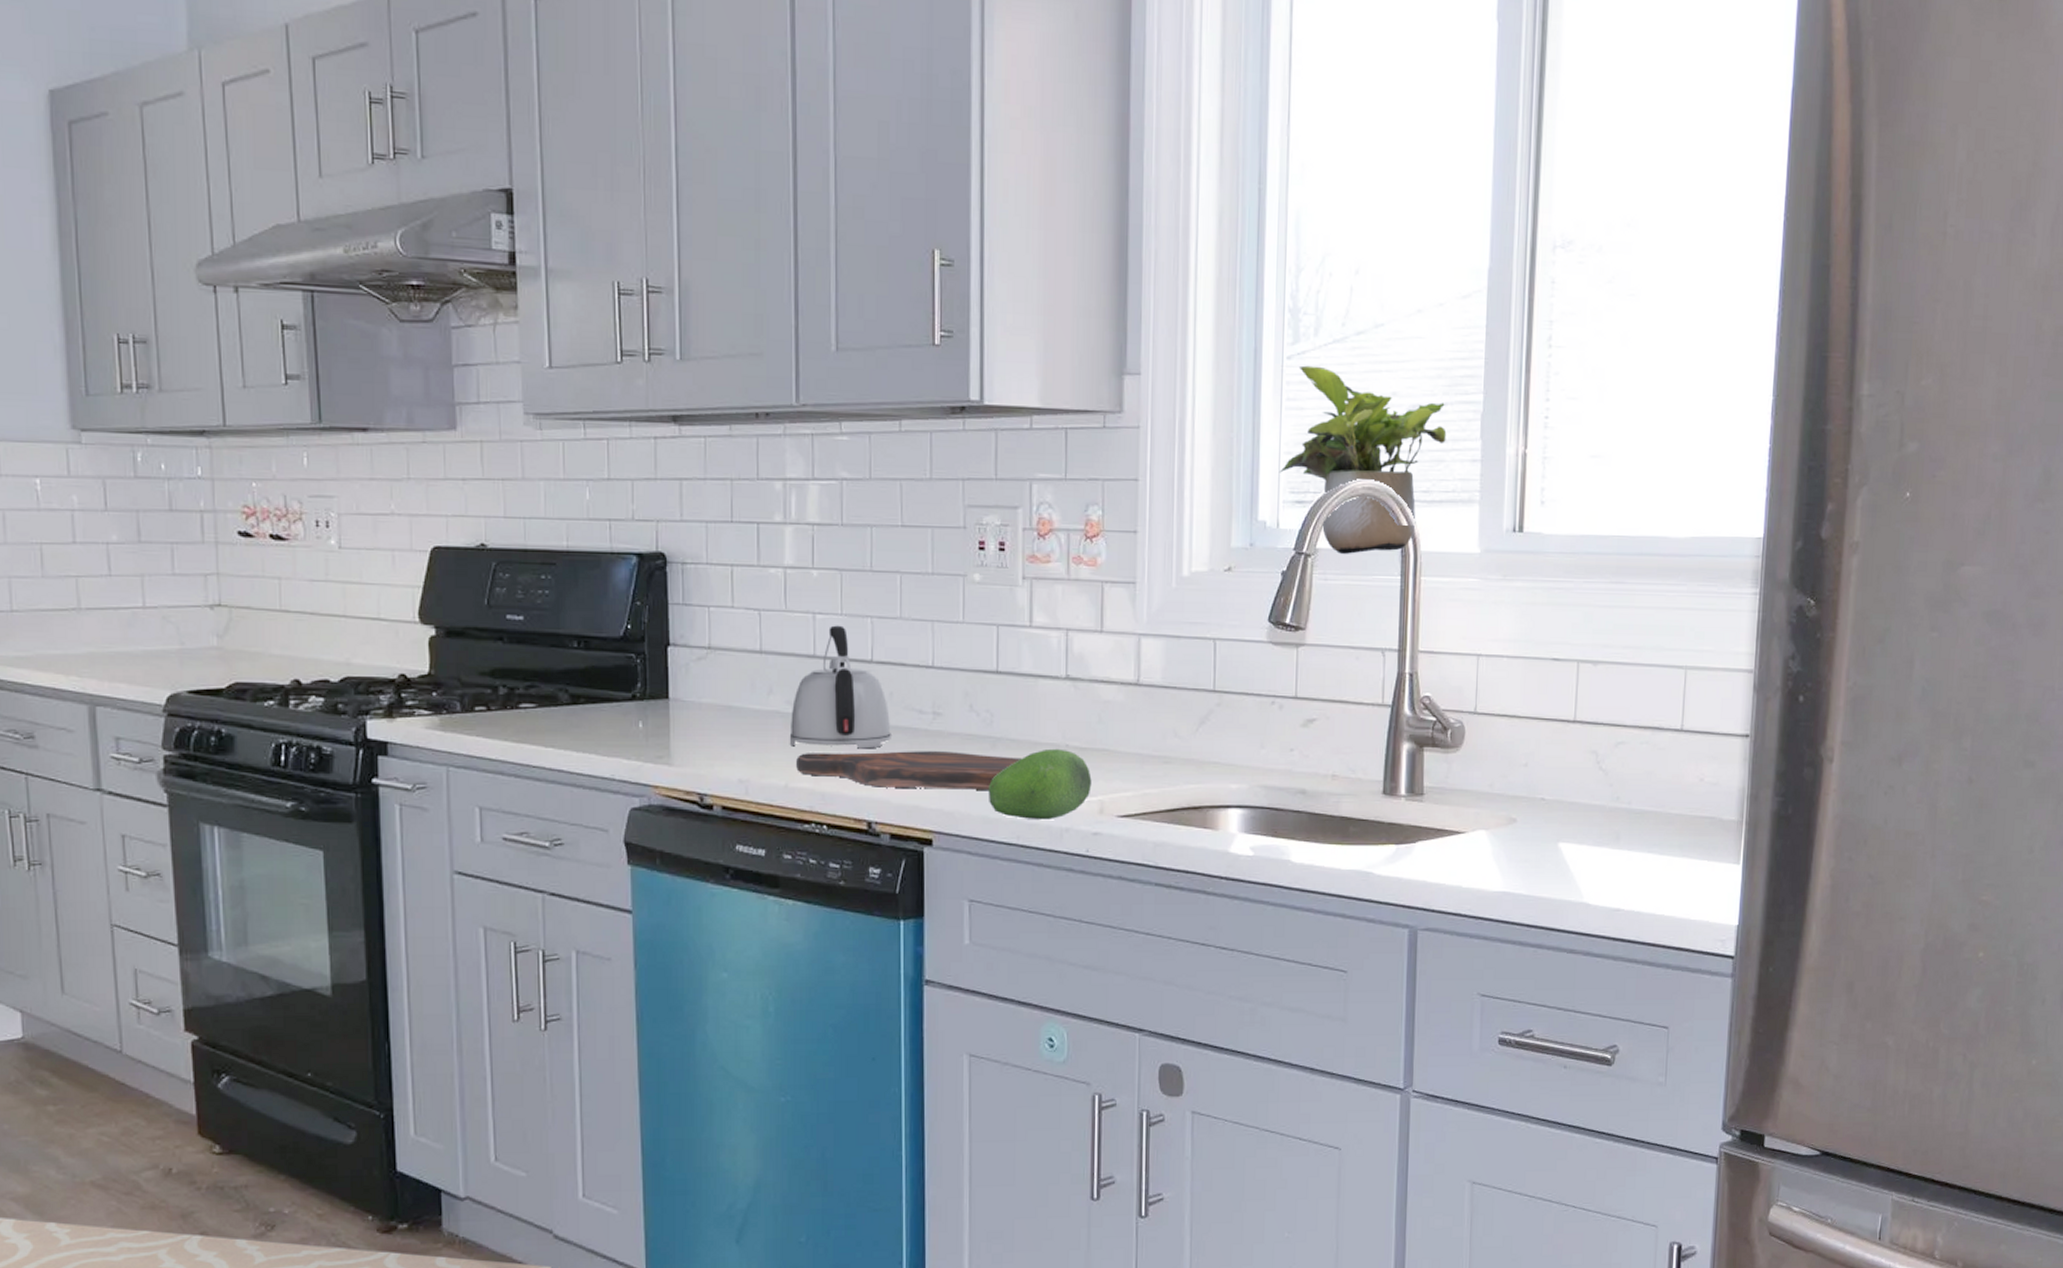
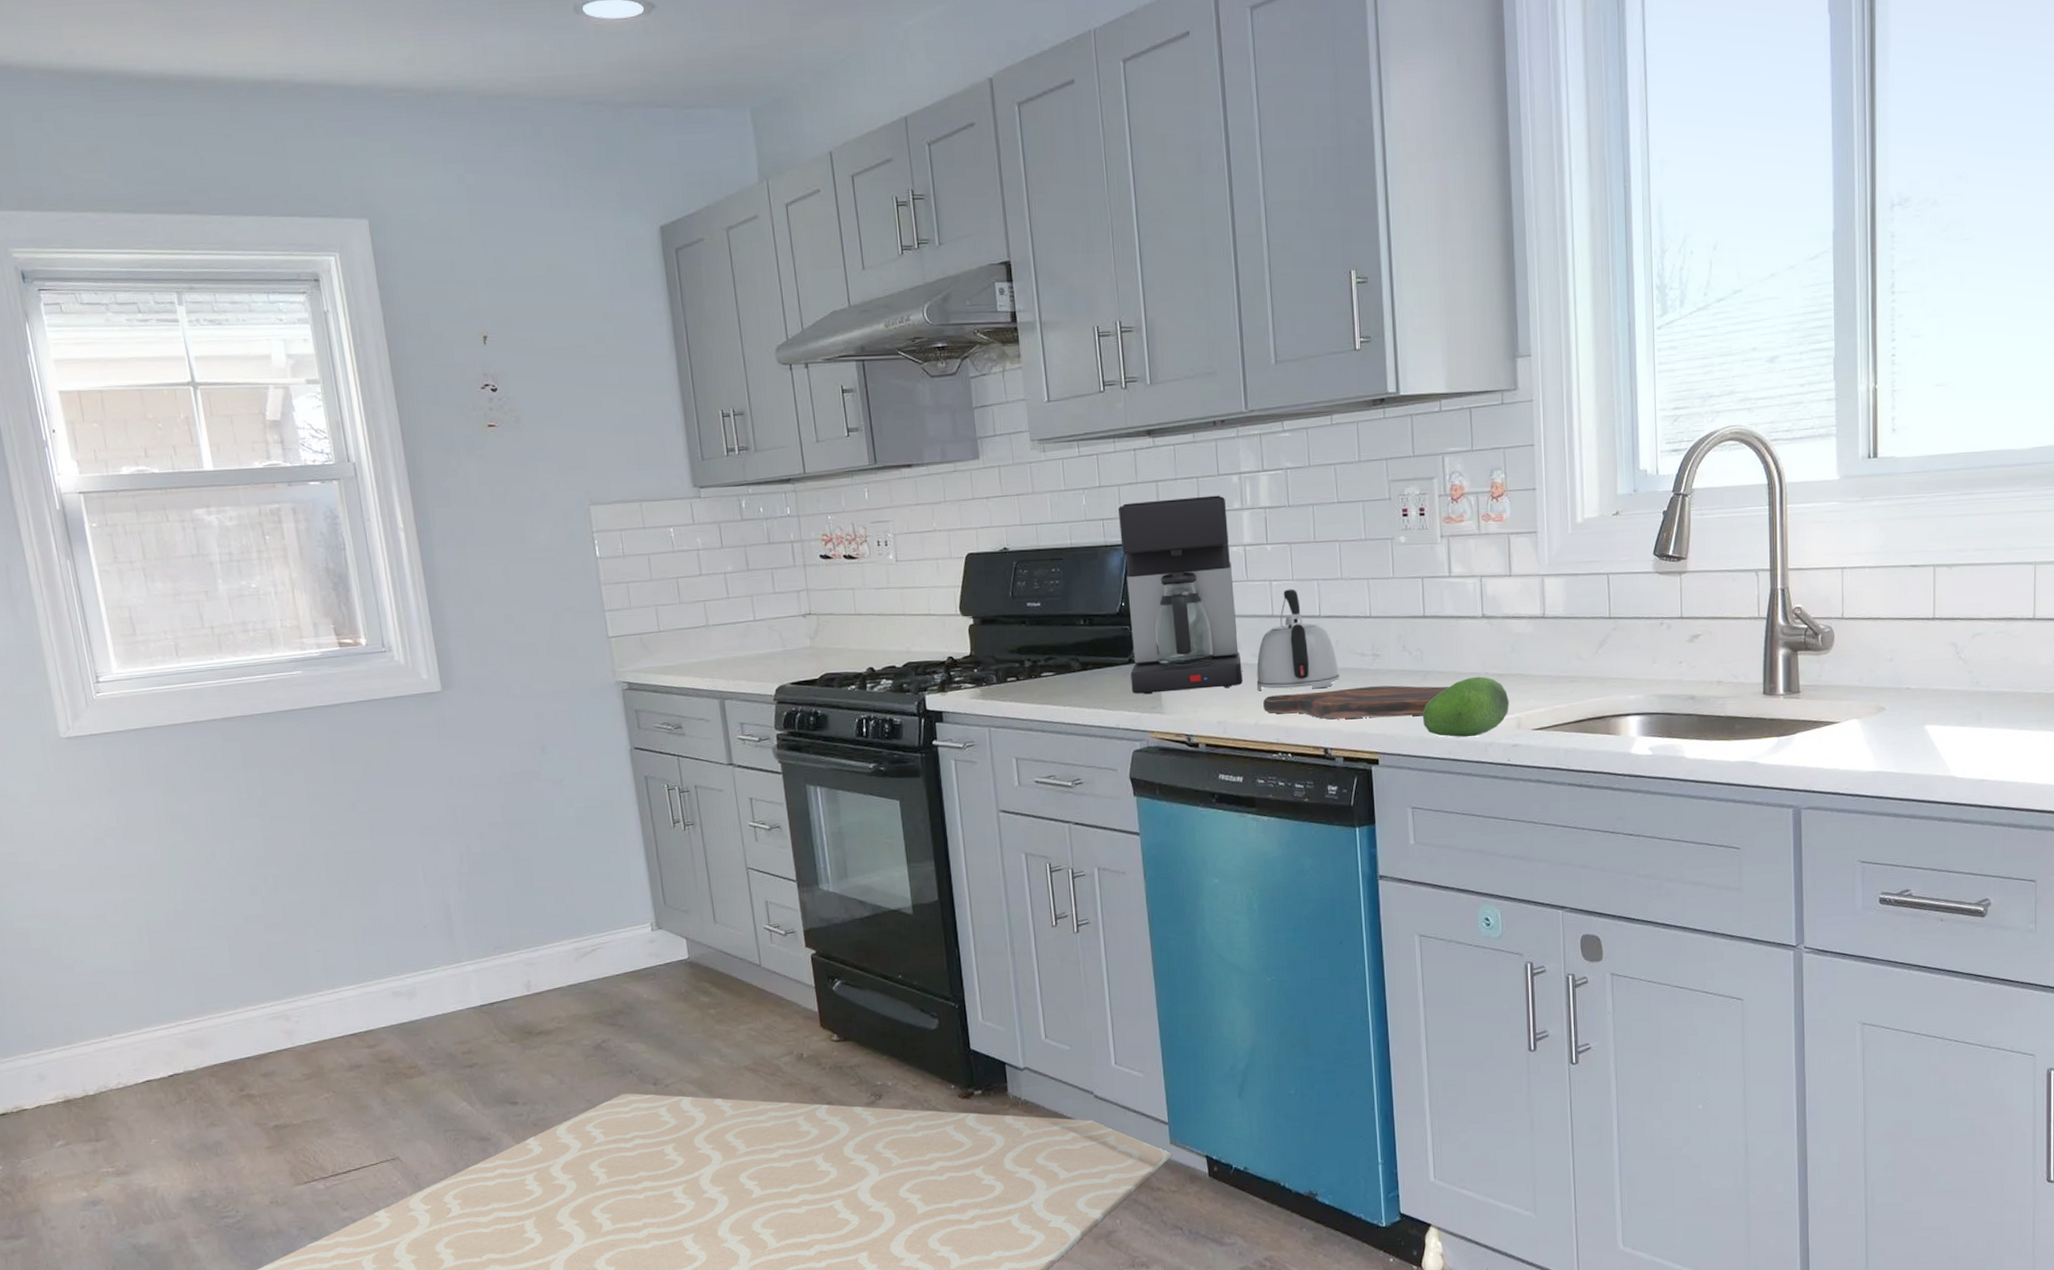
coffee maker: none [631,502,773,741] -> present [1118,495,1243,695]
potted plant: present [1278,365,1447,555] -> none [1655,332,1803,492]

